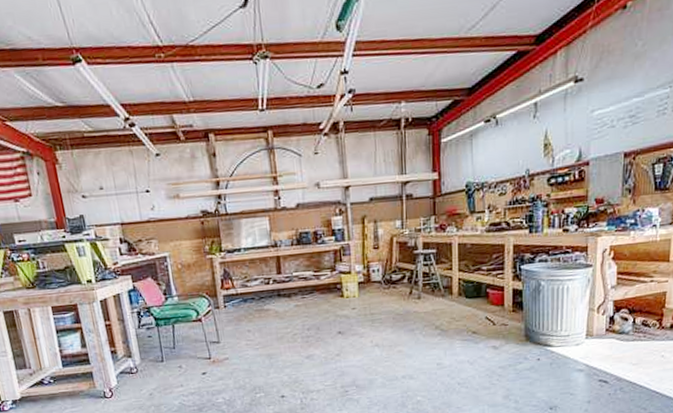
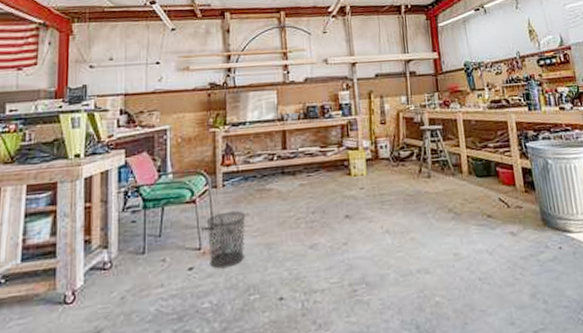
waste bin: none [212,328,249,374] -> present [206,211,246,269]

